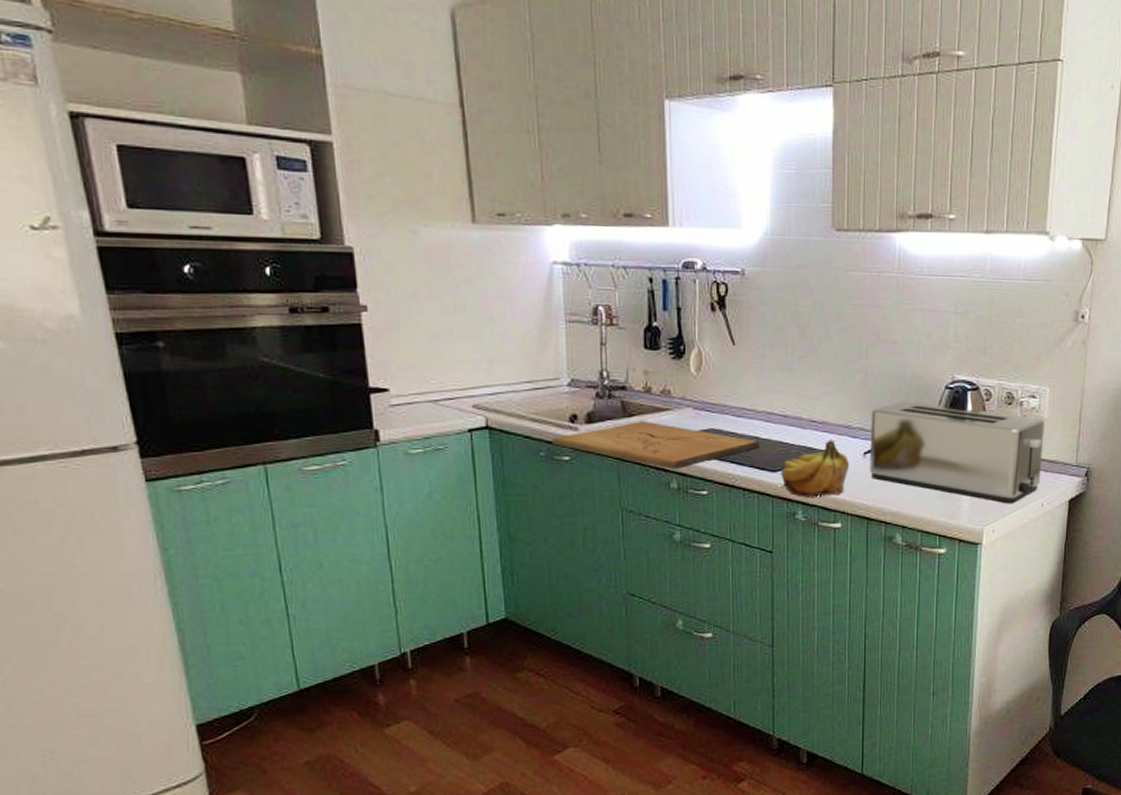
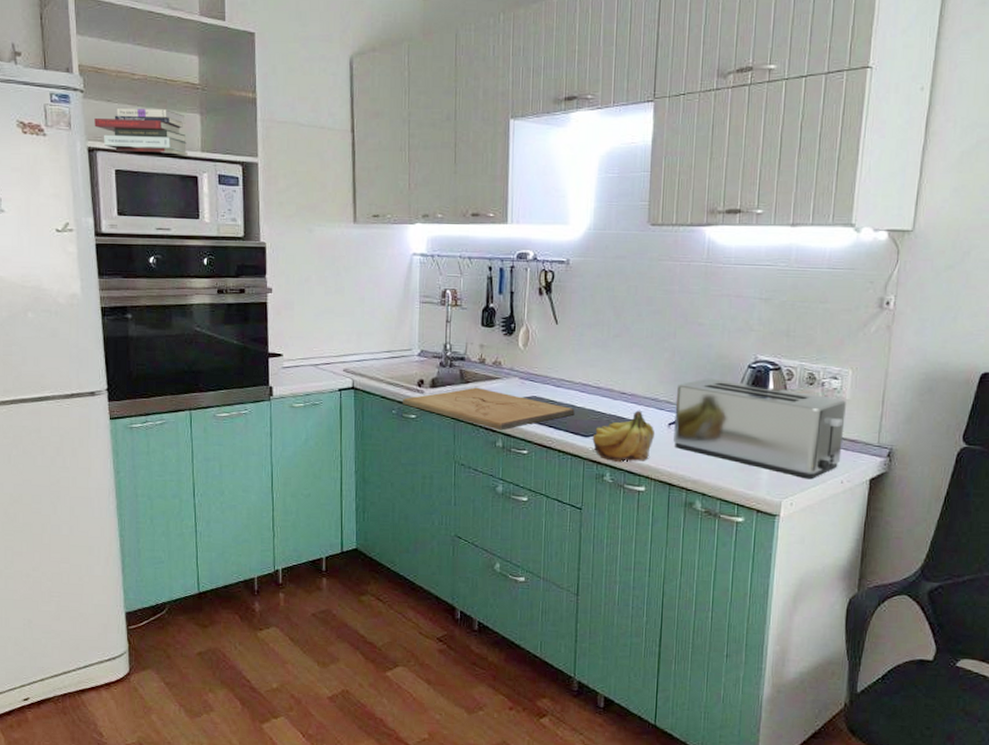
books: none [75,59,228,130] -> present [94,108,188,157]

